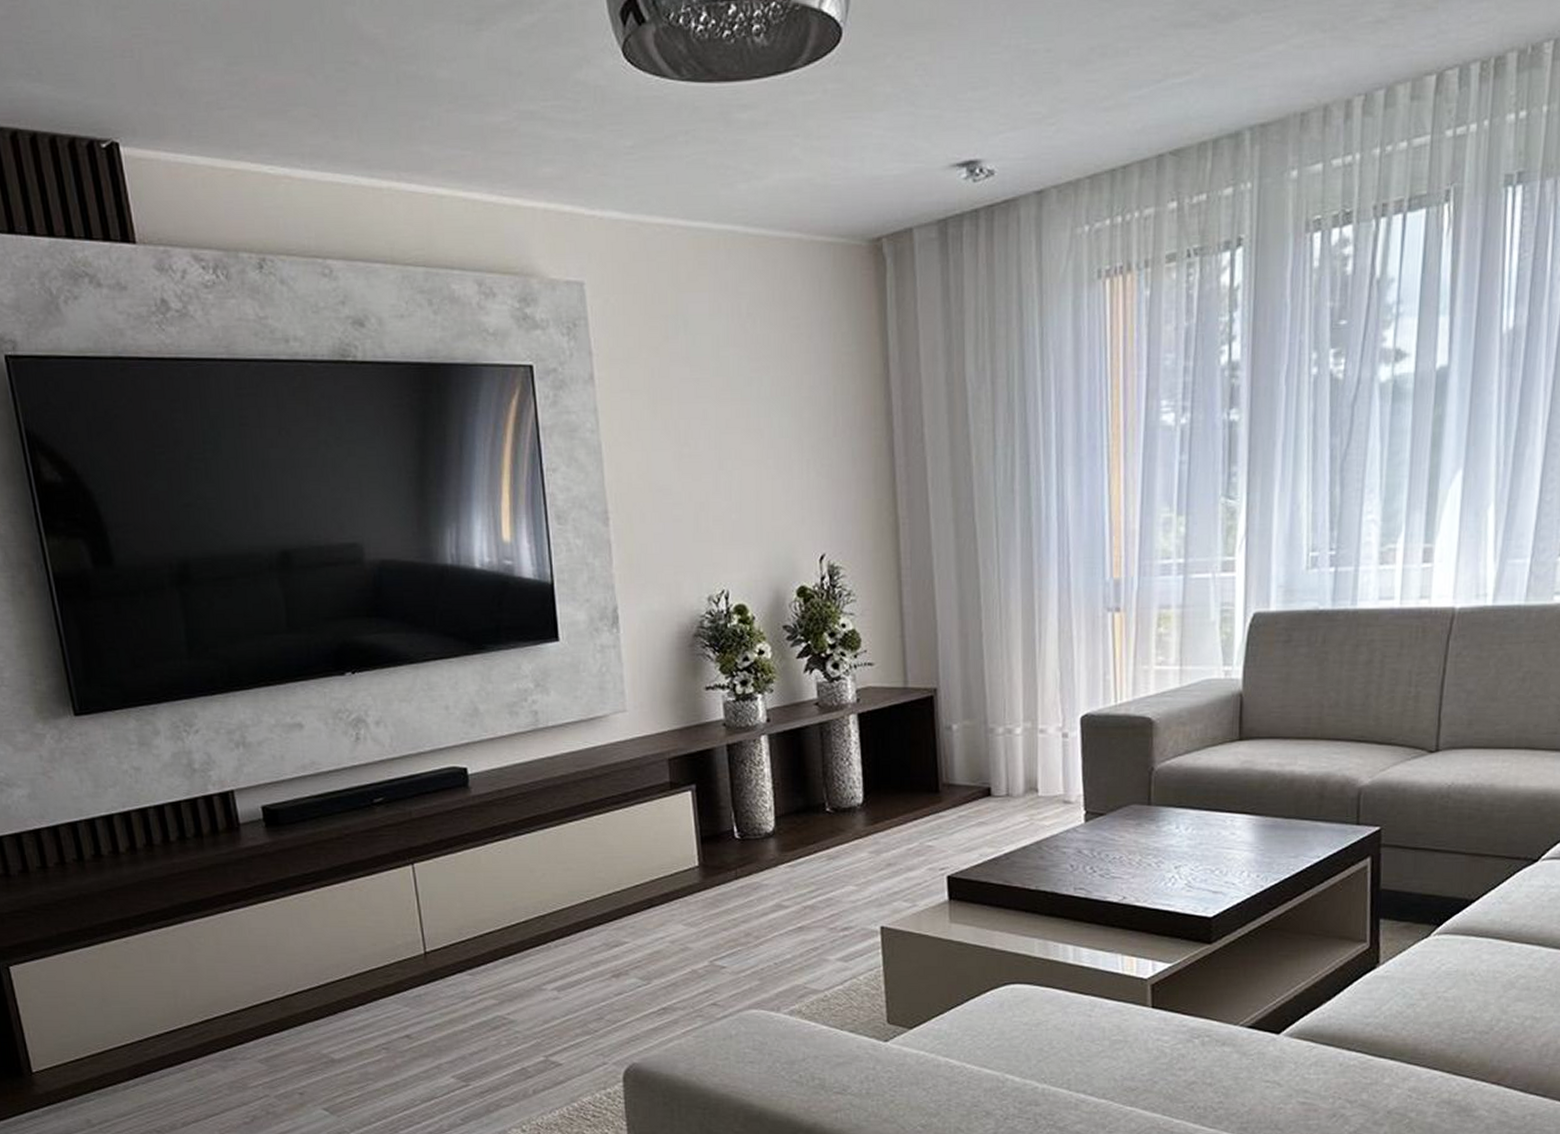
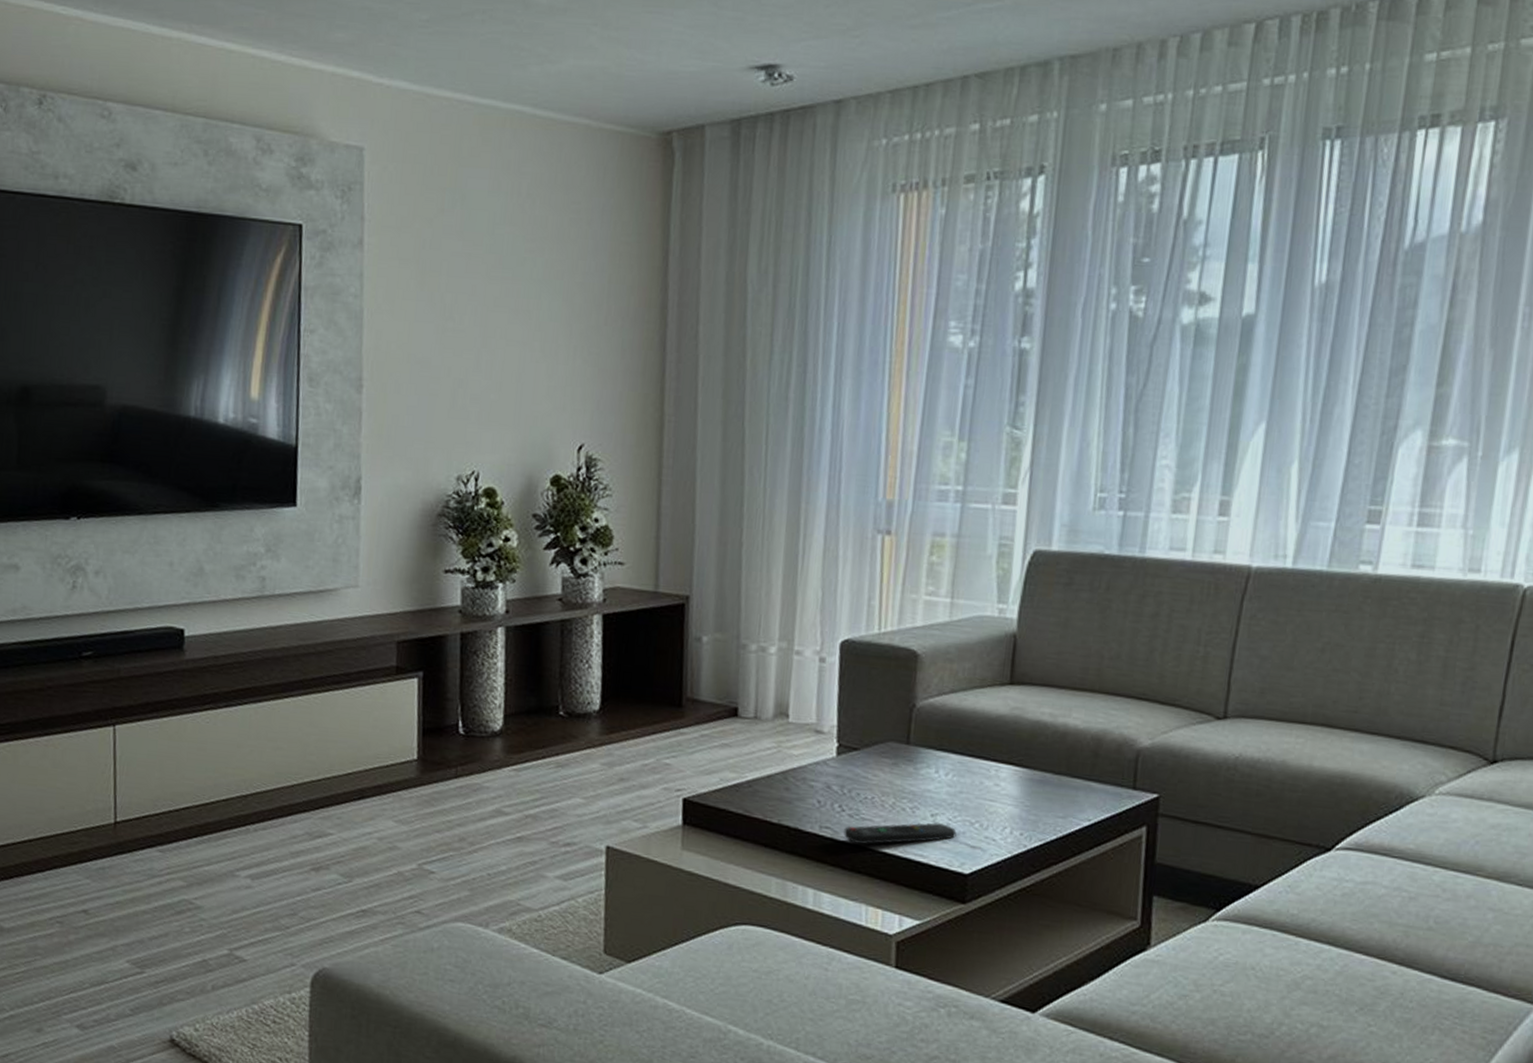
remote control: none [1097,874,1199,901] -> present [844,822,957,845]

